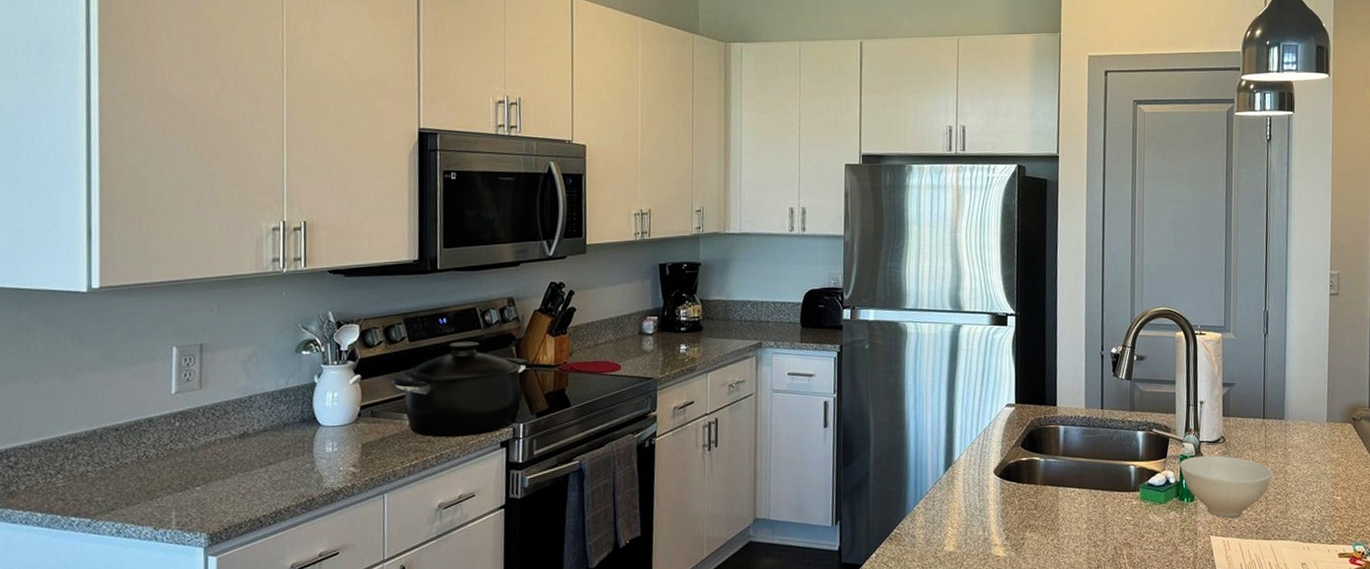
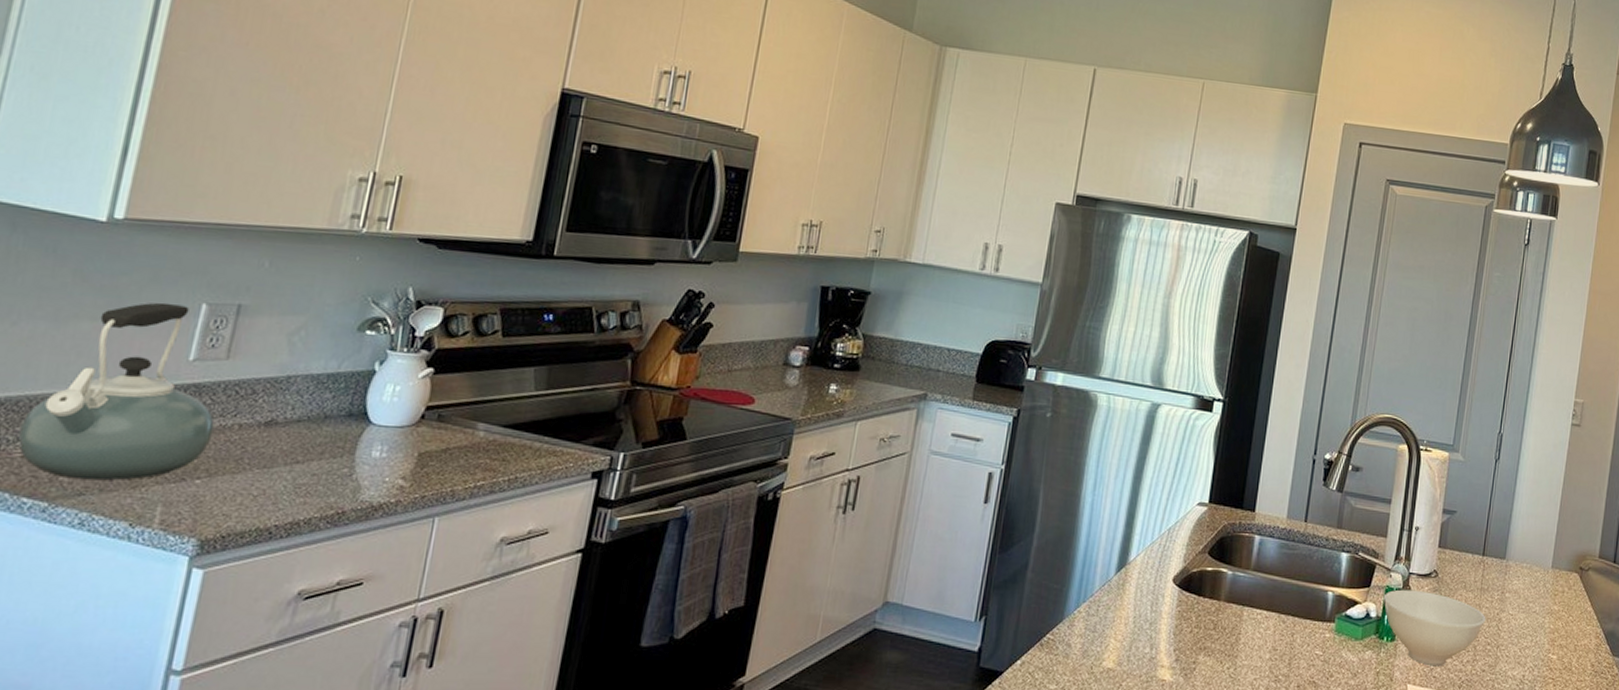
kettle: none [57,350,202,498] -> present [18,302,215,480]
saucepan: present [392,341,529,437] -> none [471,345,645,460]

